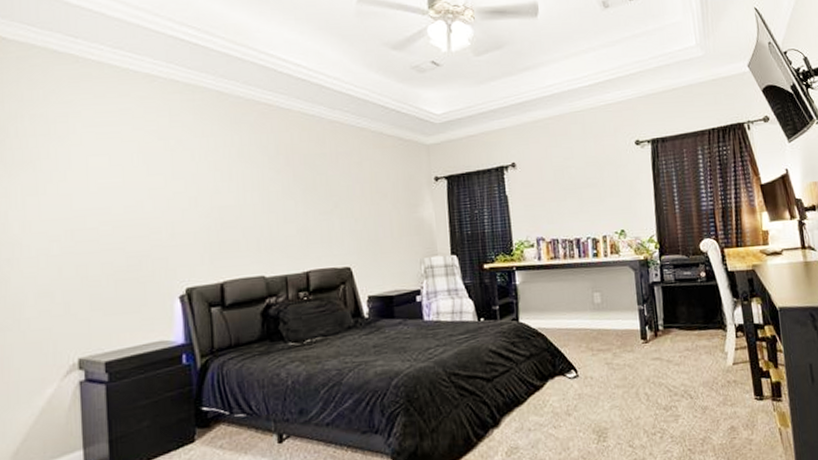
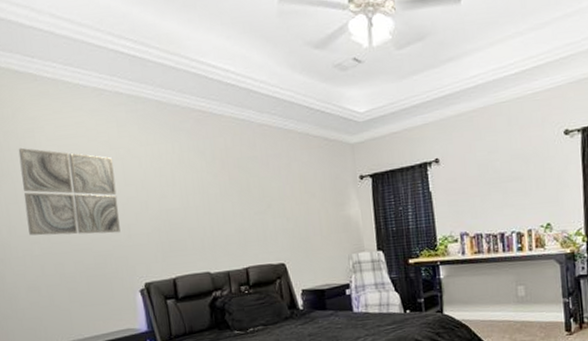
wall art: none [46,133,163,233] -> present [18,147,121,236]

